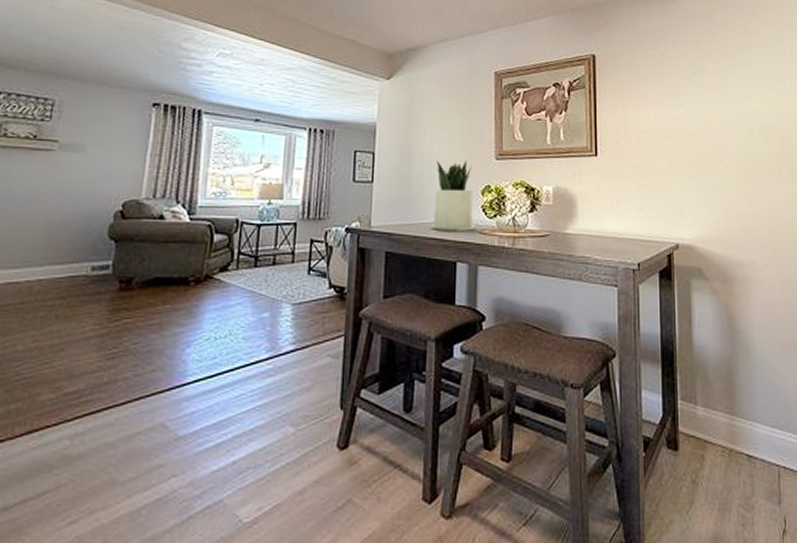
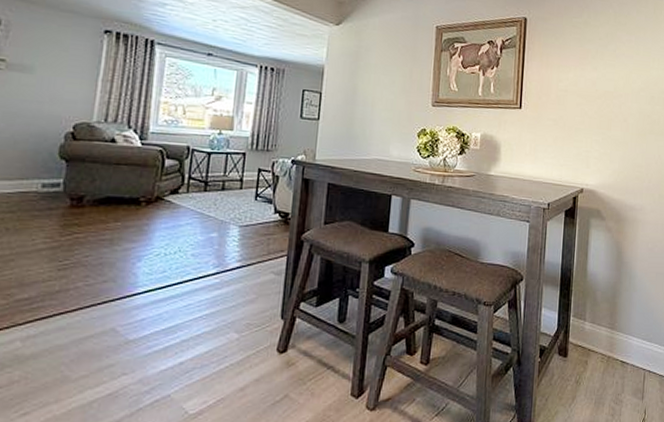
planter: present [429,160,476,232] -> none [369,104,411,169]

